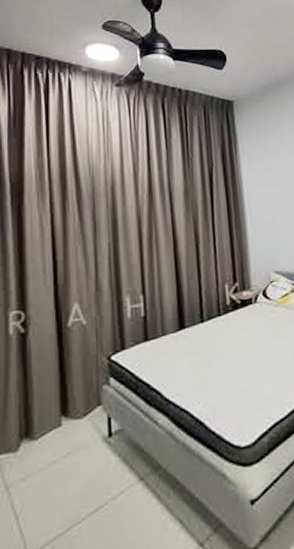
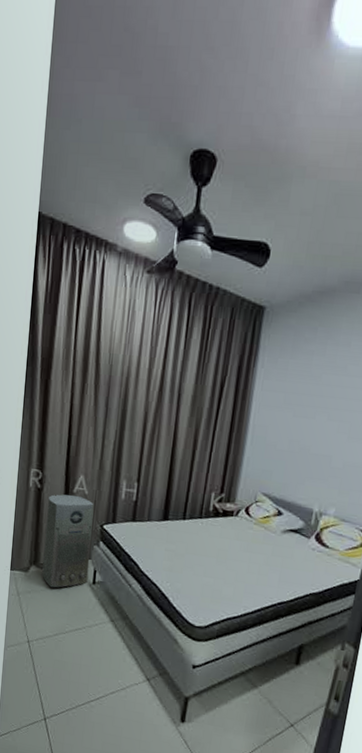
air purifier: none [37,329,102,462] -> present [42,494,94,588]

